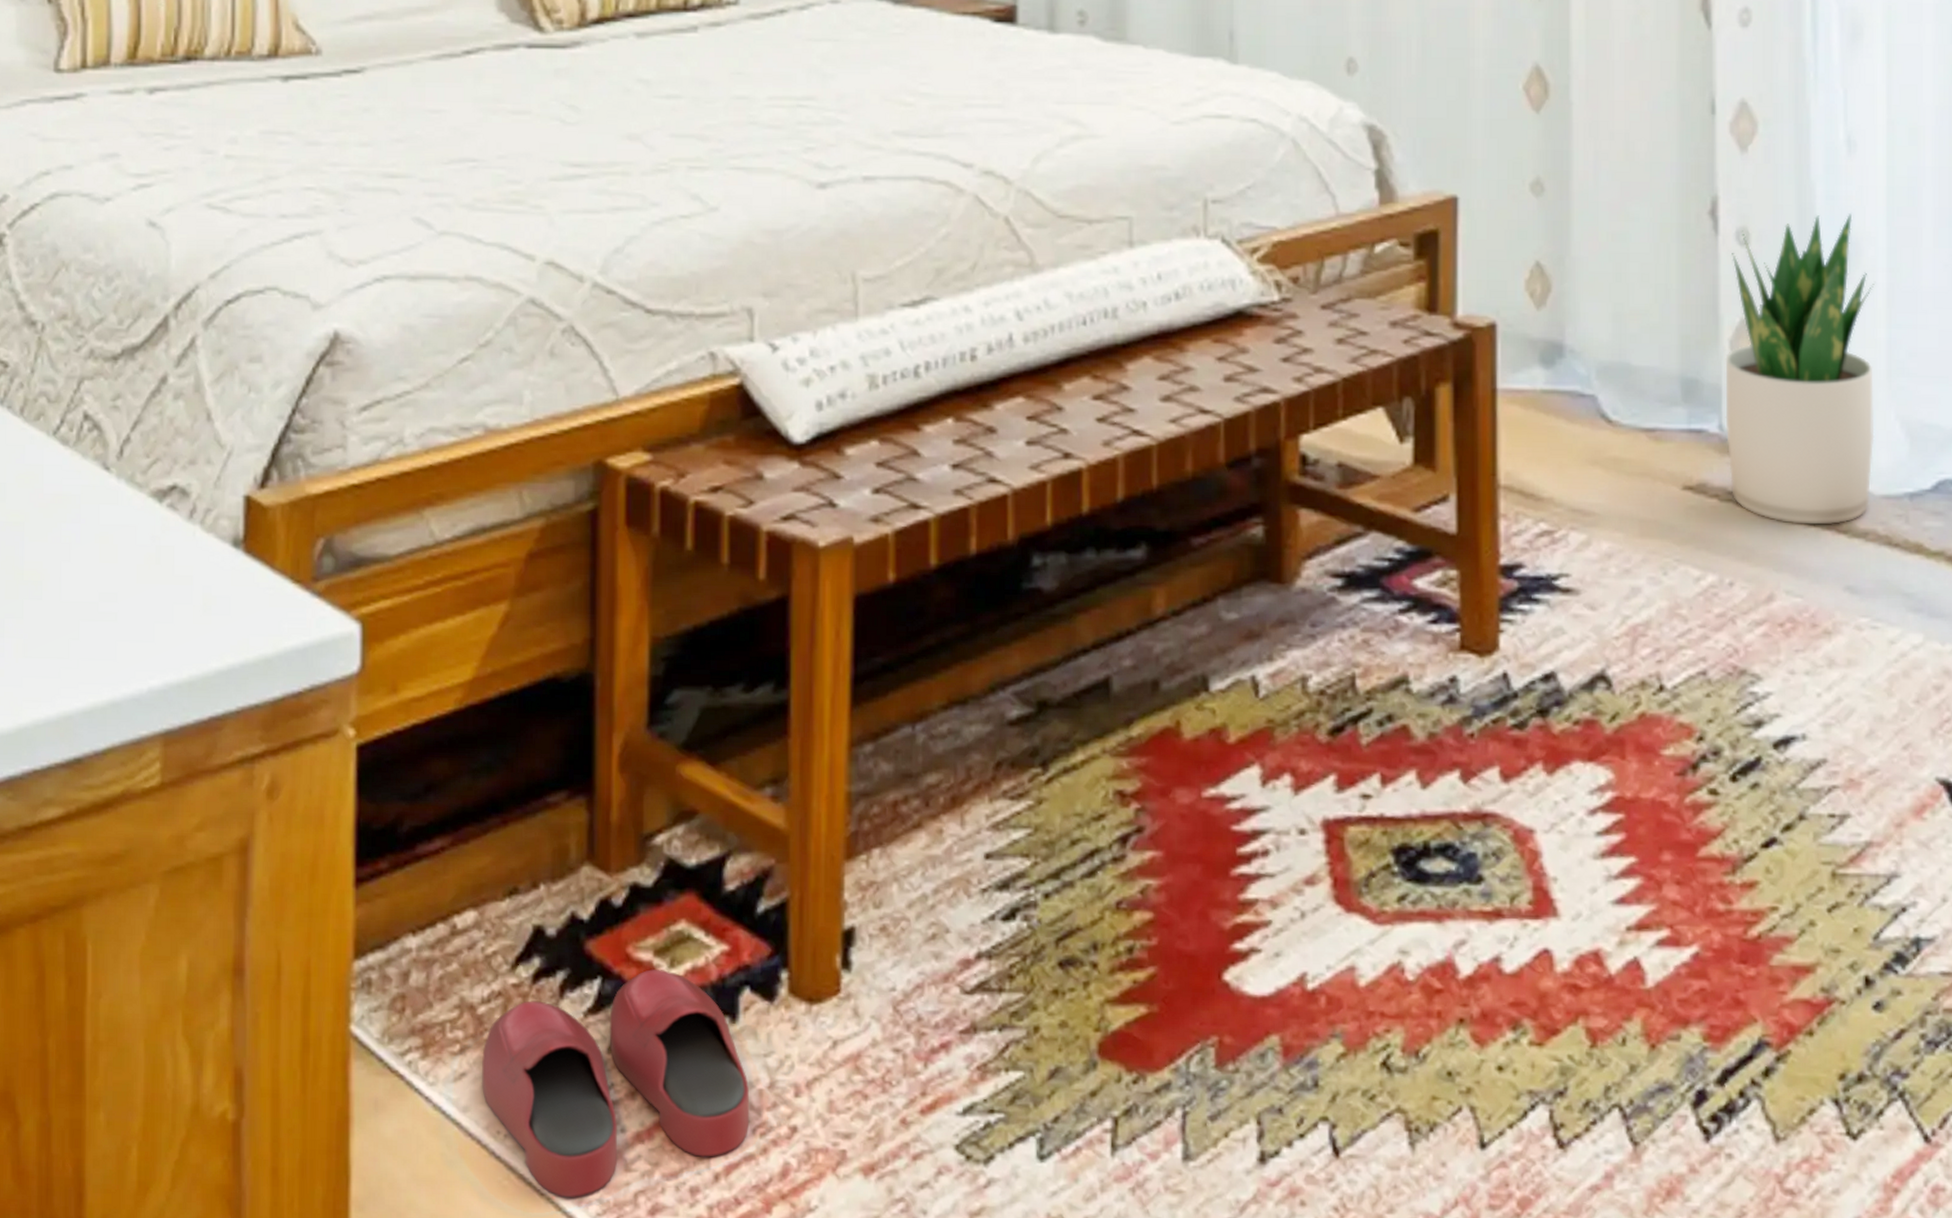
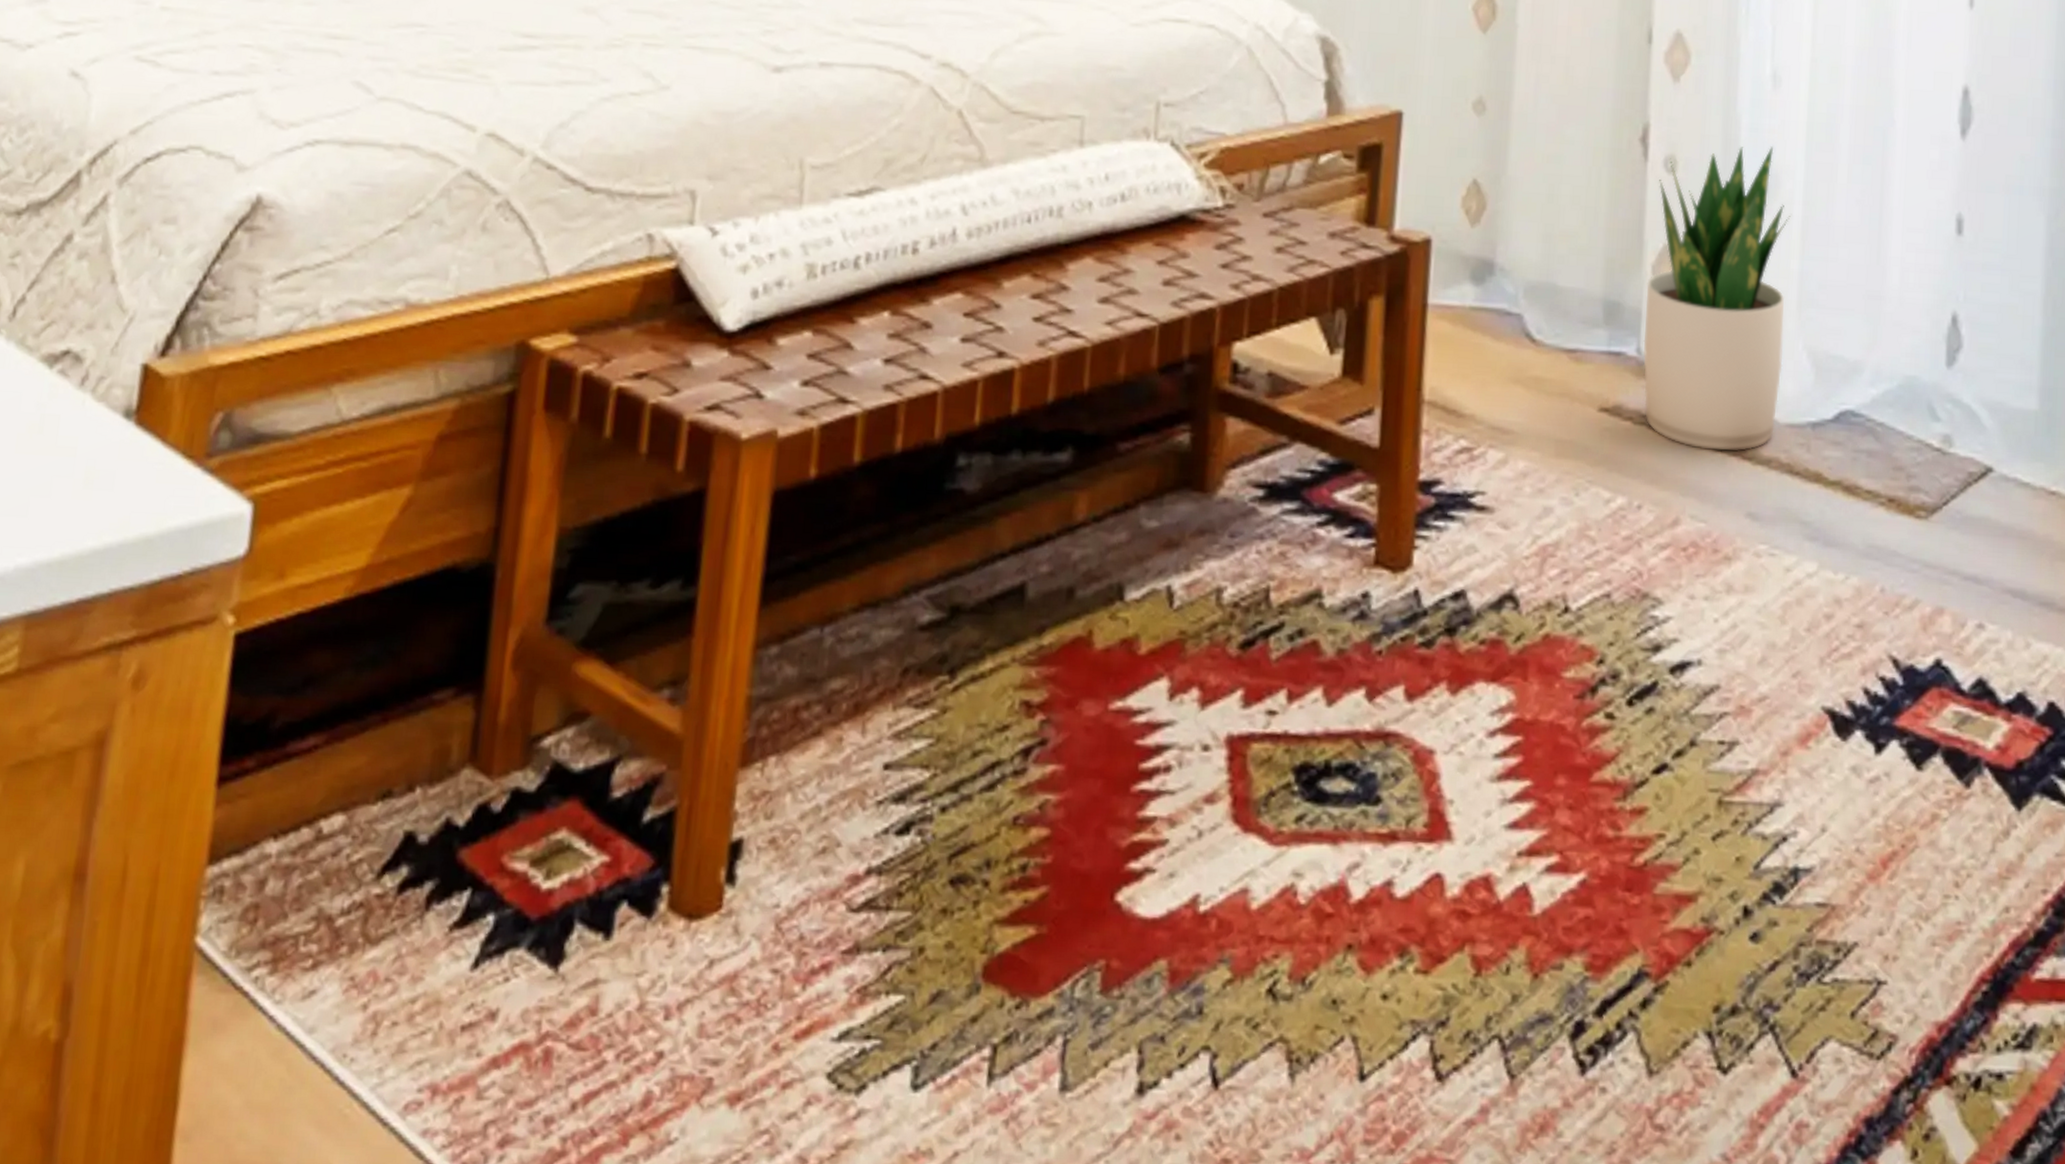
slippers: present [481,969,750,1198] -> none [331,881,617,1128]

